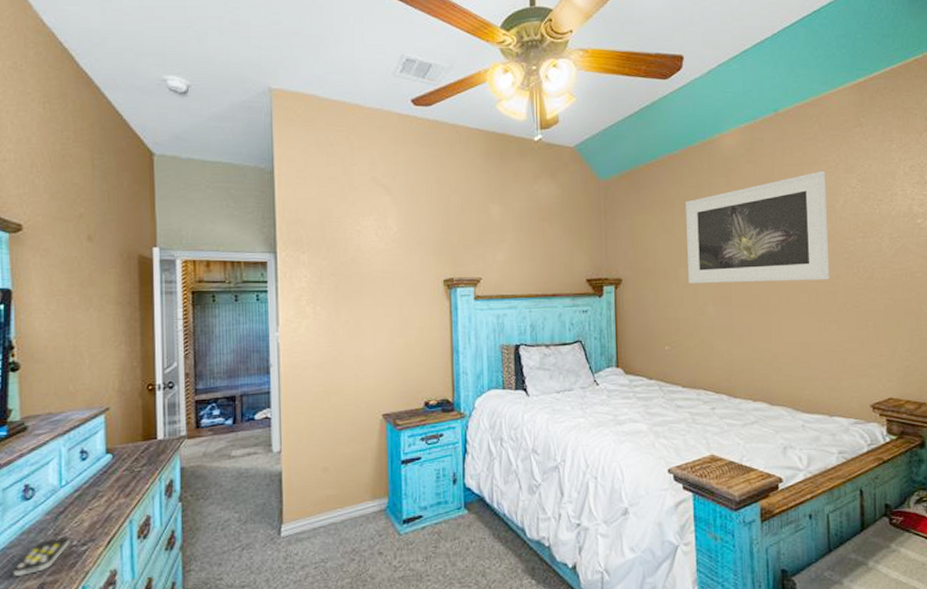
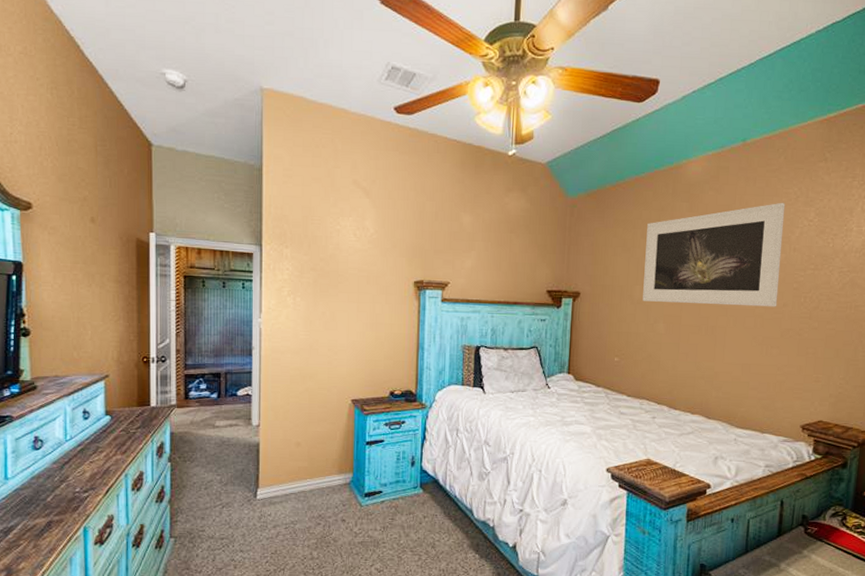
remote control: present [13,536,70,577] -> none [24,483,73,515]

